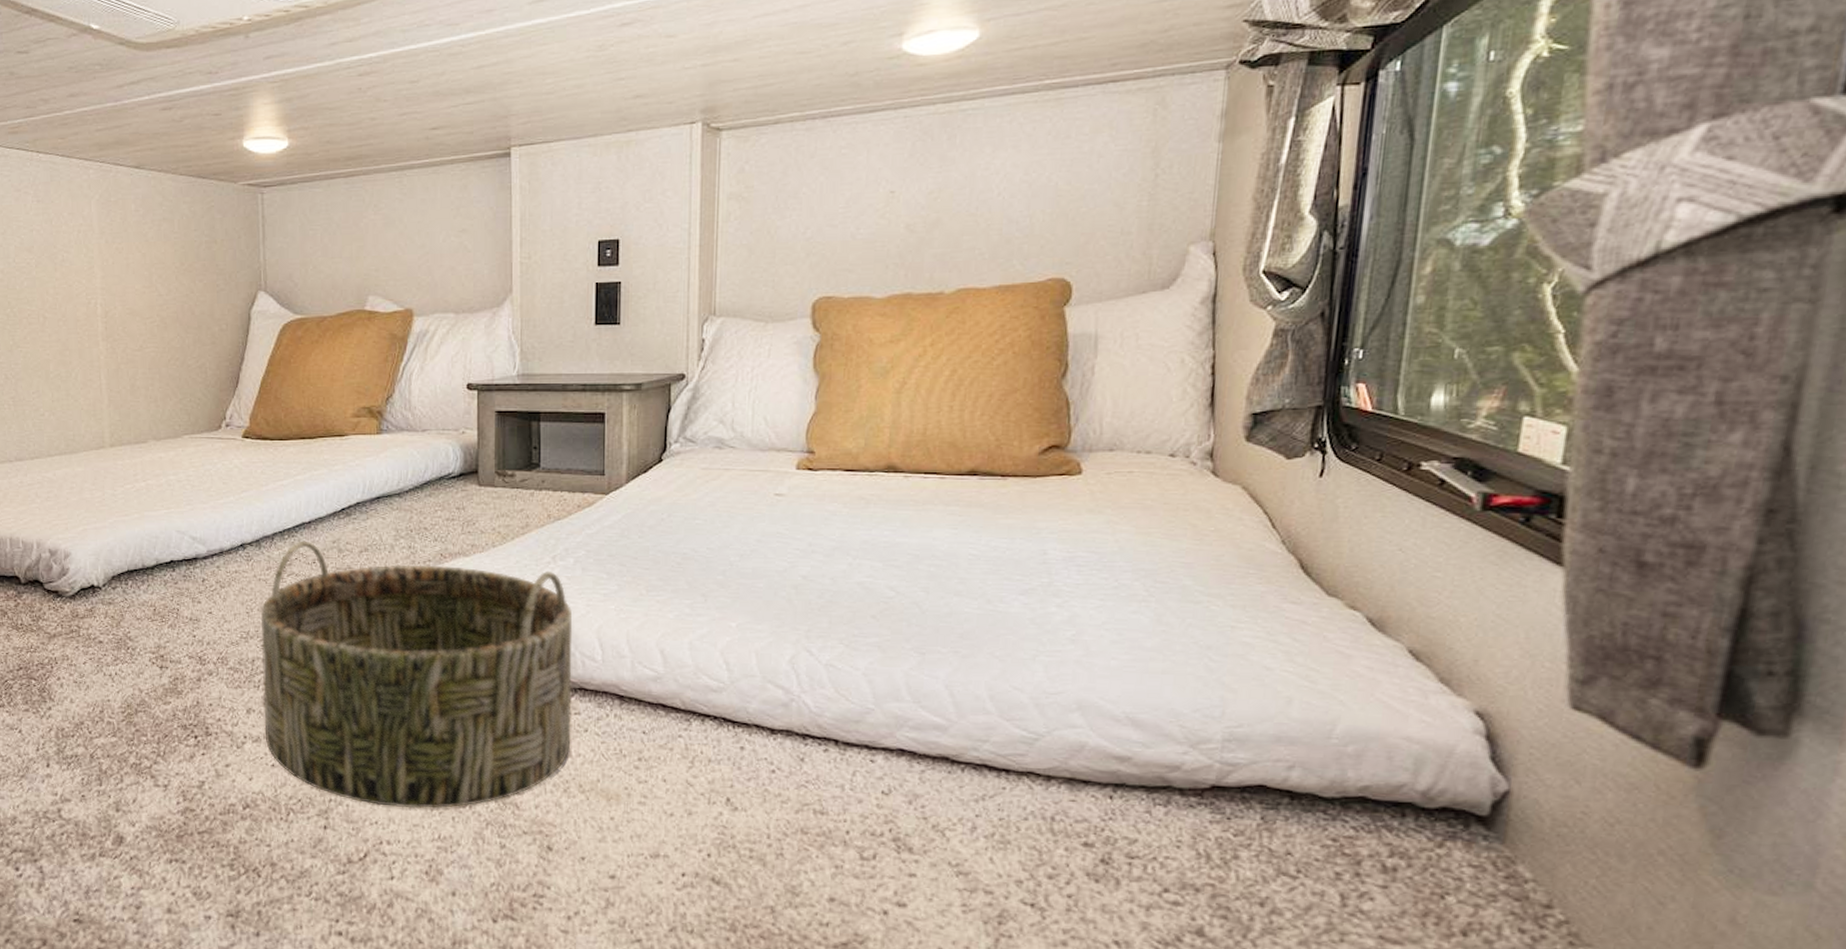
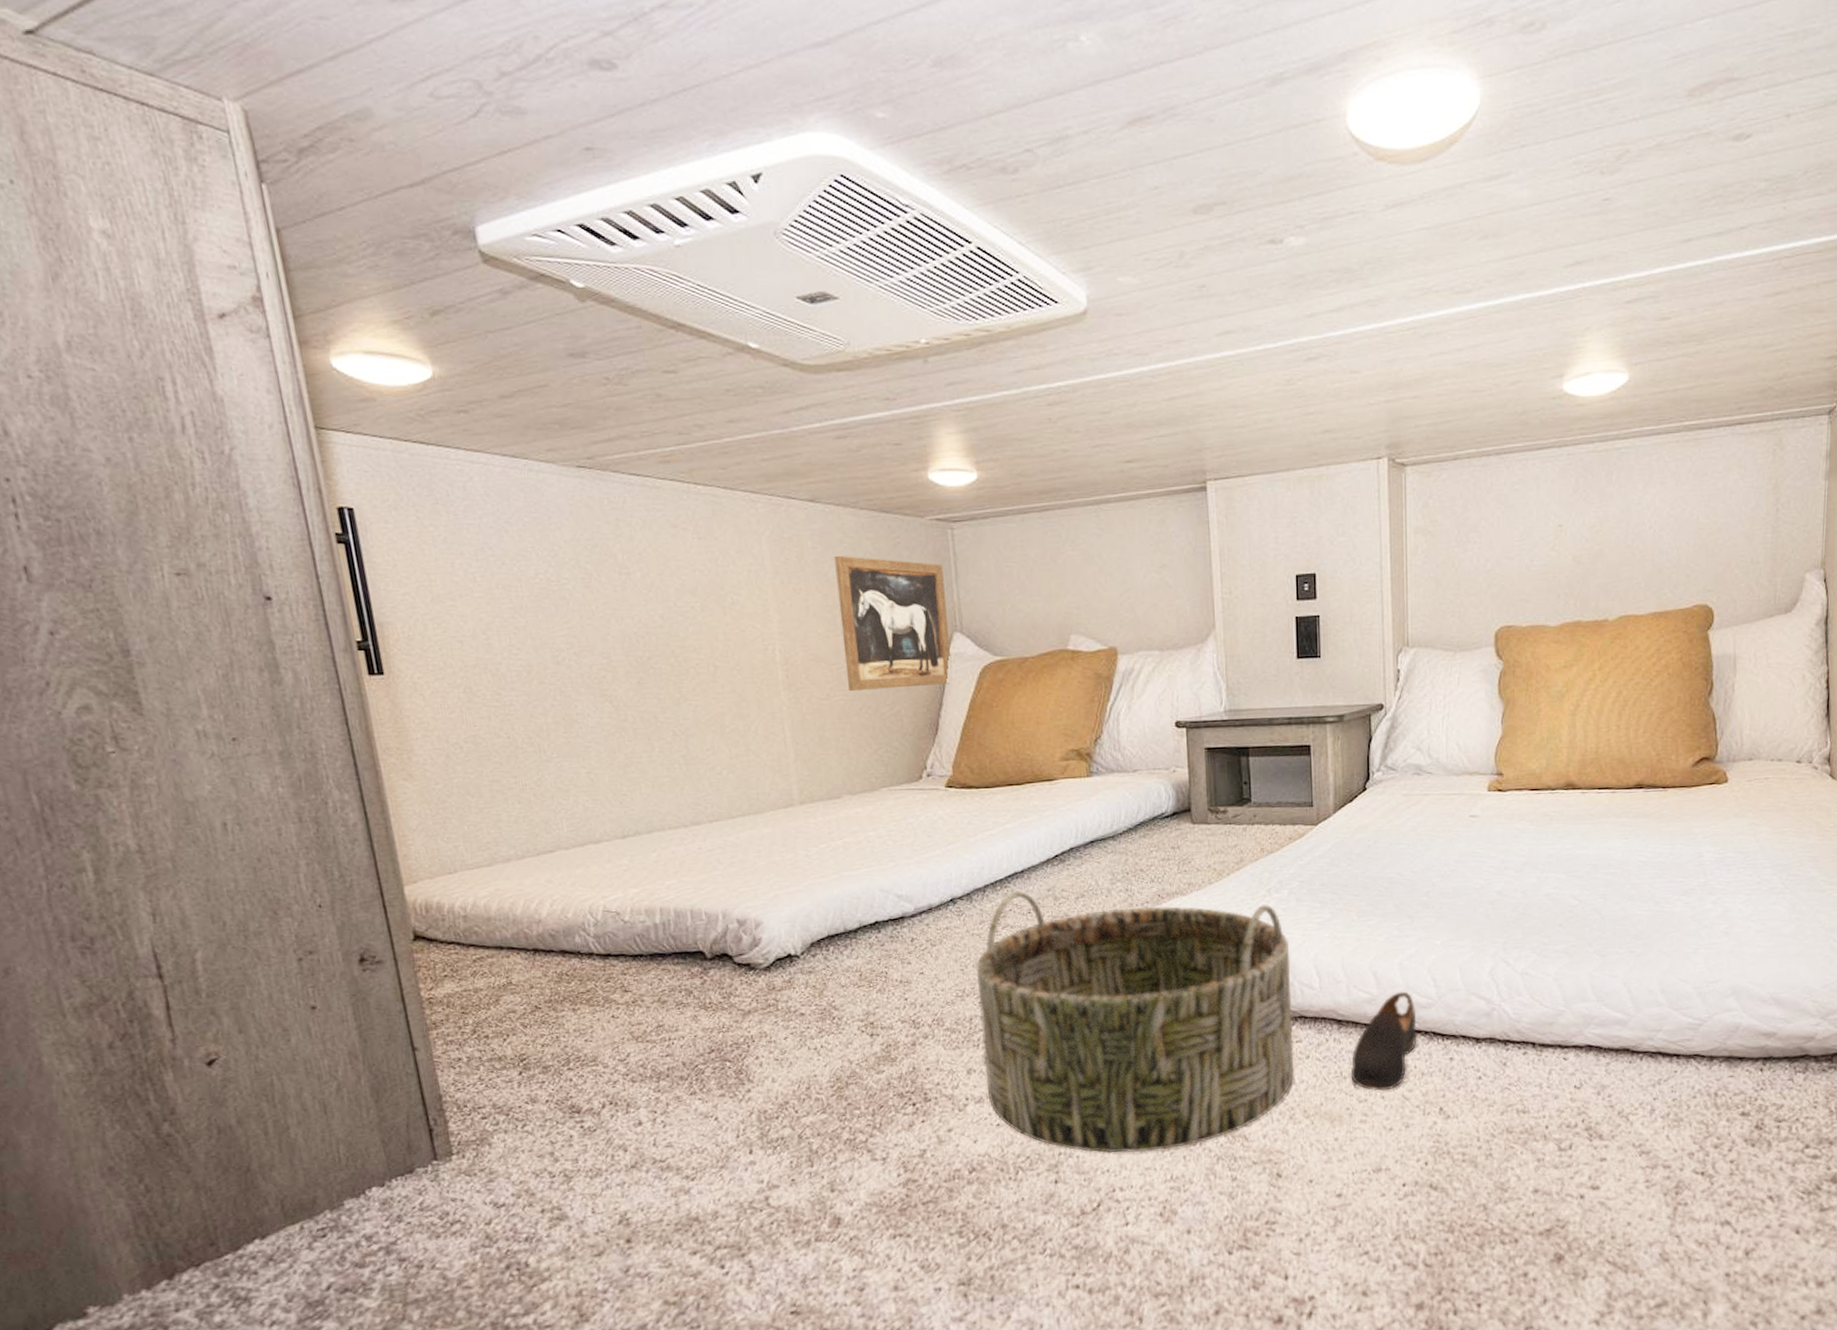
wall art: none [154,217,255,343] -> present [834,555,952,691]
shoe: none [631,672,705,774] -> present [1350,991,1417,1091]

